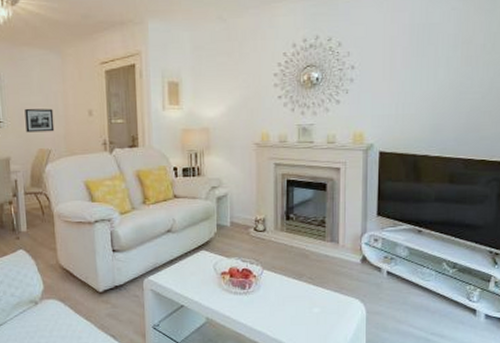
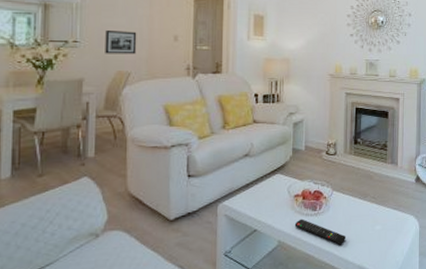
remote control: none [222,297,280,325] -> present [294,219,346,245]

